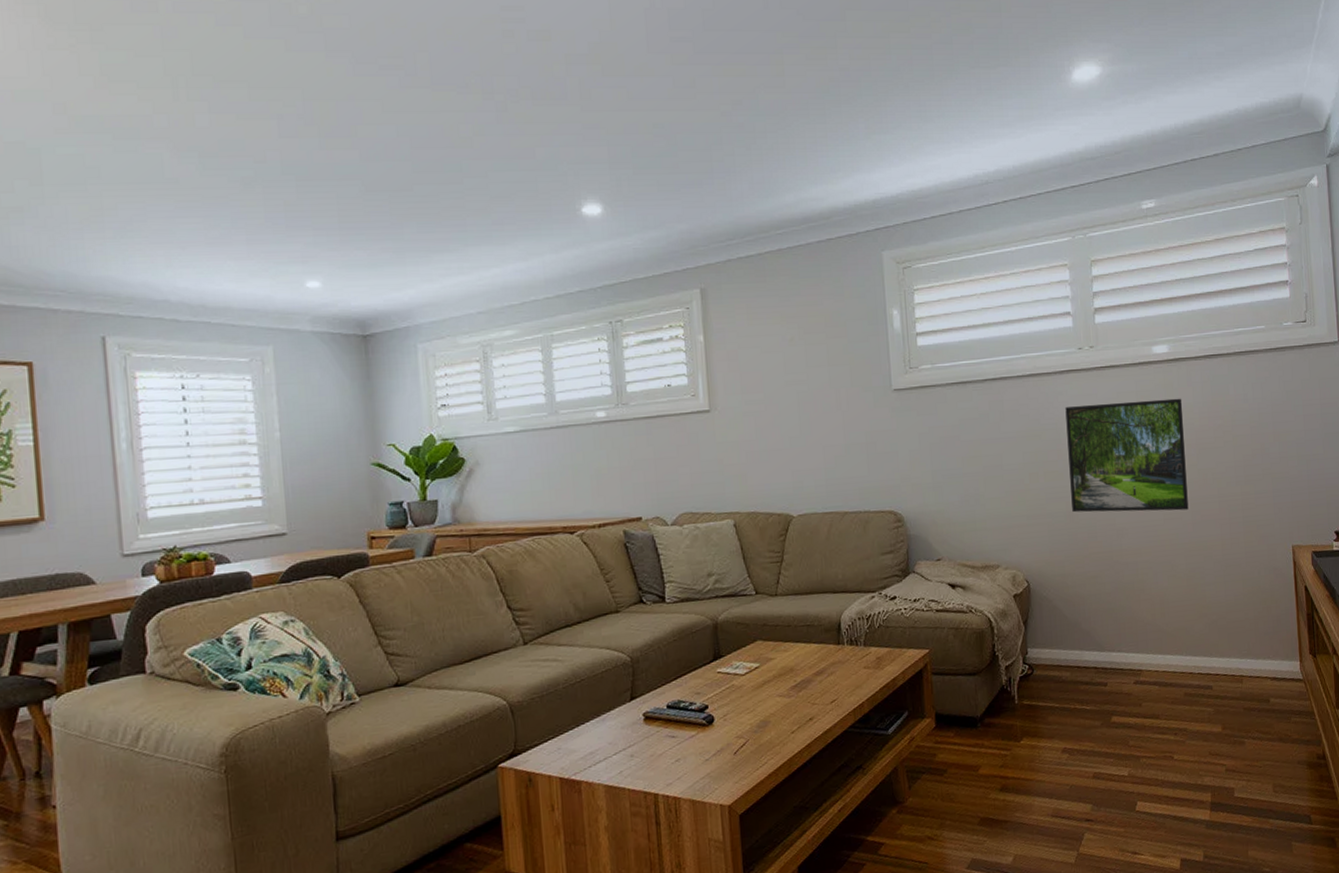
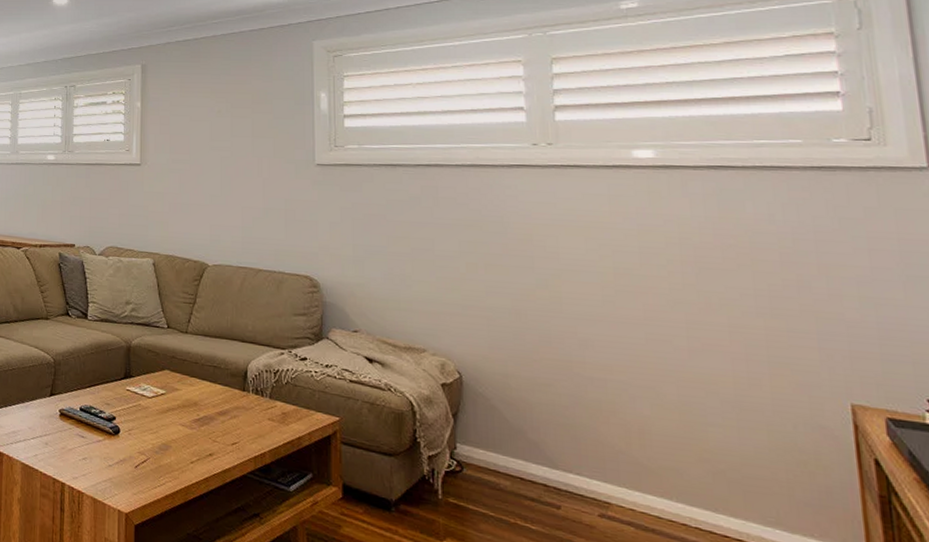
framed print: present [1065,398,1189,513] -> none [514,202,683,334]

